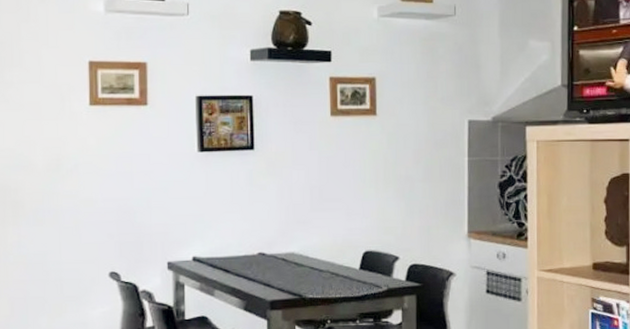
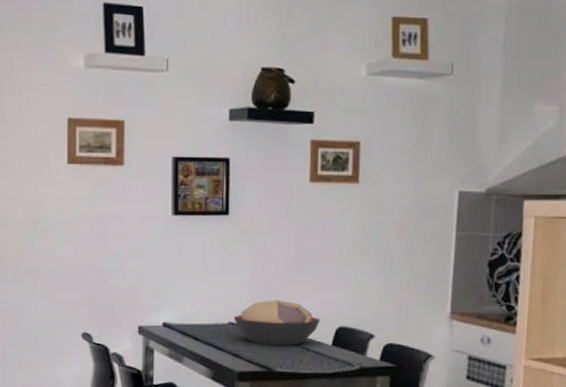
decorative bowl: none [263,228,348,274] -> present [233,300,321,346]

